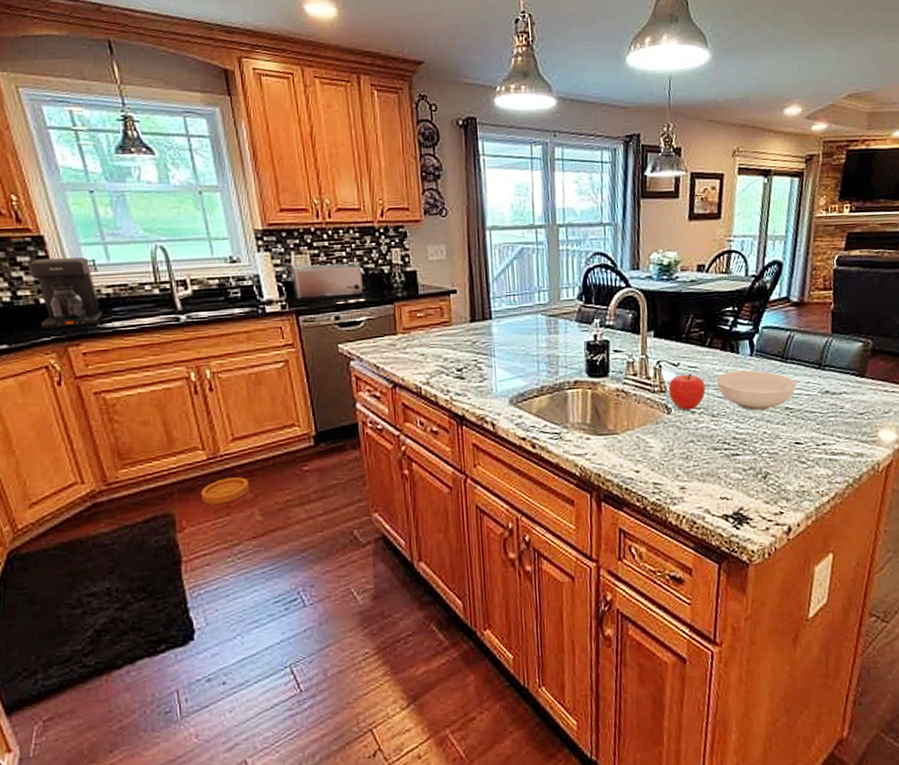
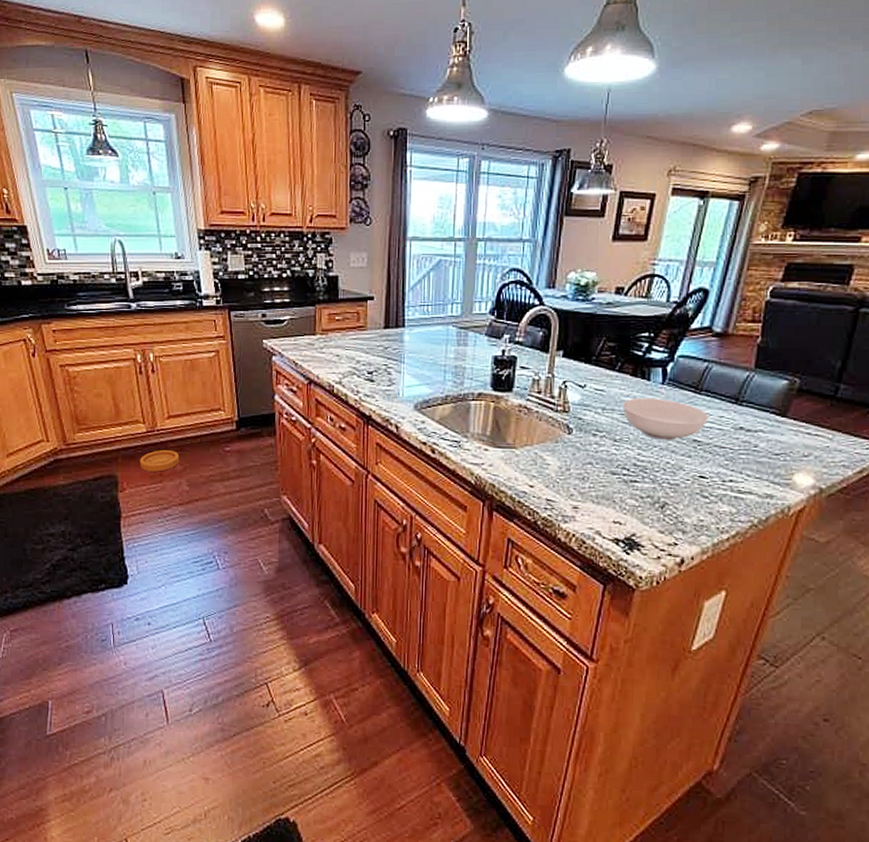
coffee maker: present [28,257,104,330] -> none [14,245,71,308]
toaster: present [289,263,365,303] -> none [225,264,290,299]
fruit: present [668,374,706,410] -> none [572,396,610,432]

